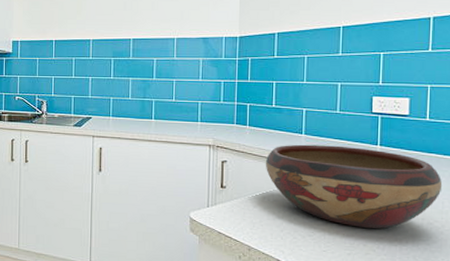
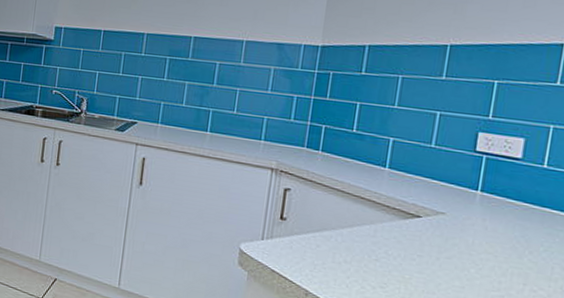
decorative bowl: present [265,144,443,229] -> none [336,178,555,290]

